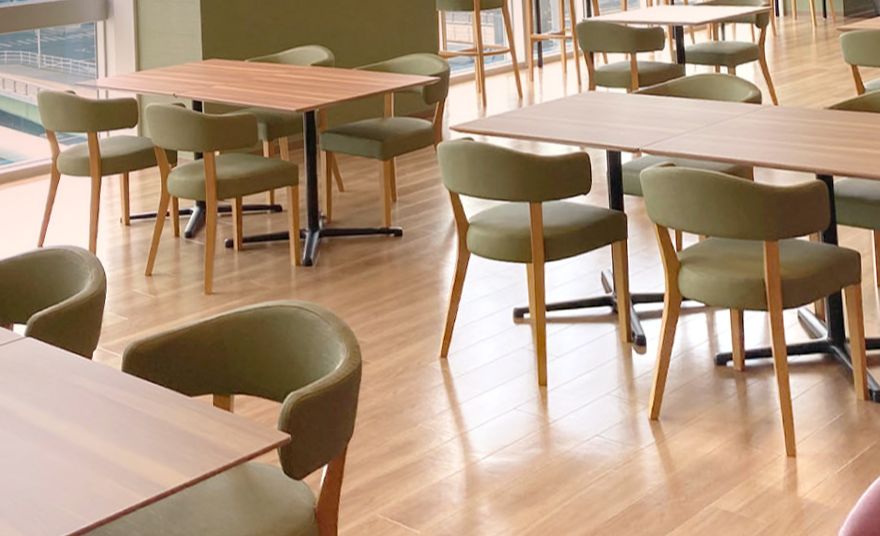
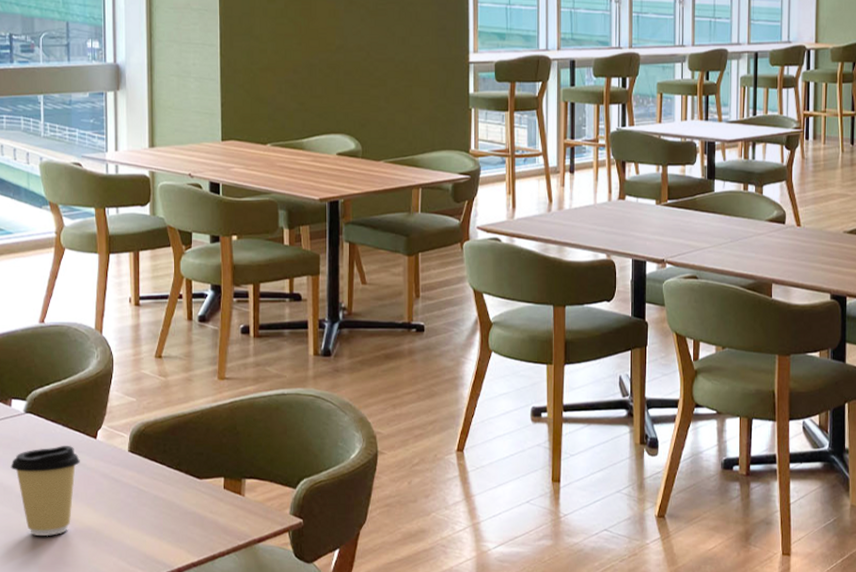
coffee cup: none [13,368,77,461] -> present [11,446,80,537]

